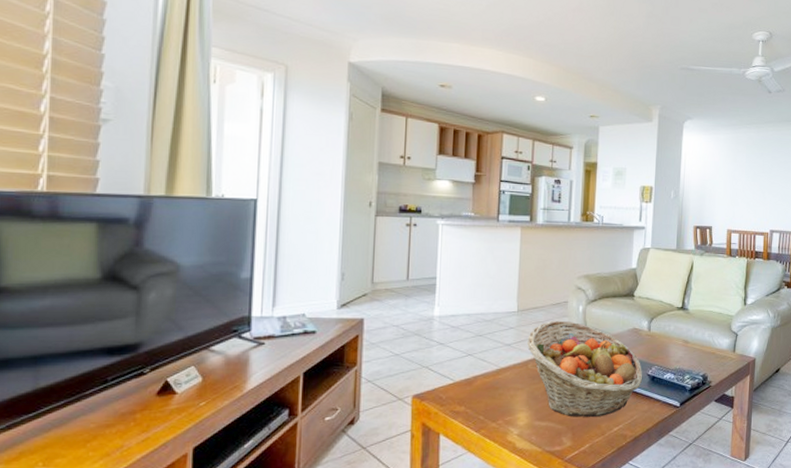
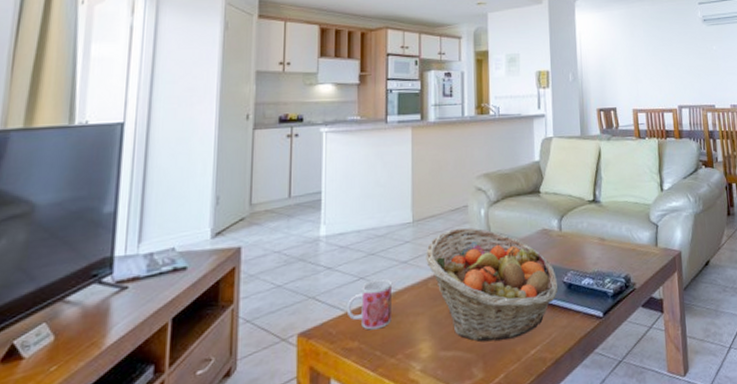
mug: none [456,357,496,398] -> present [348,279,391,330]

